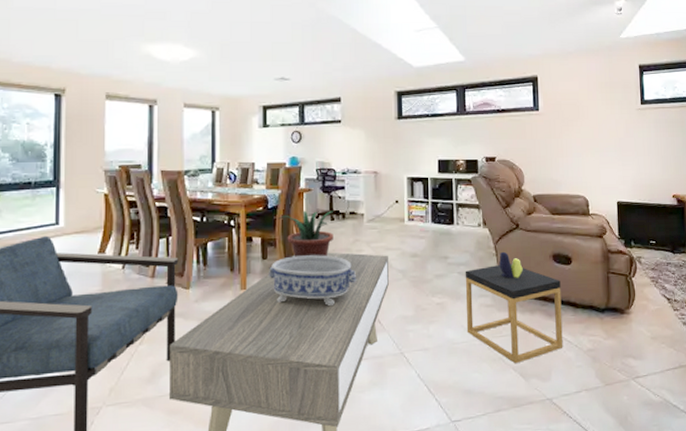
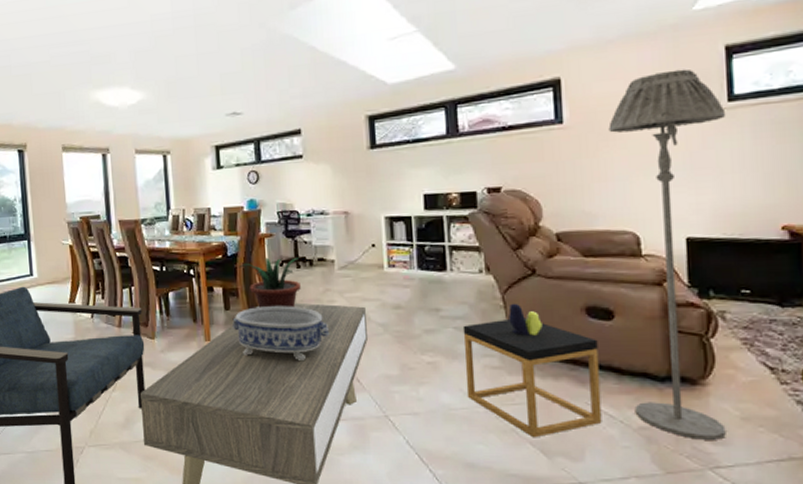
floor lamp: none [568,78,642,357] -> present [608,69,726,440]

